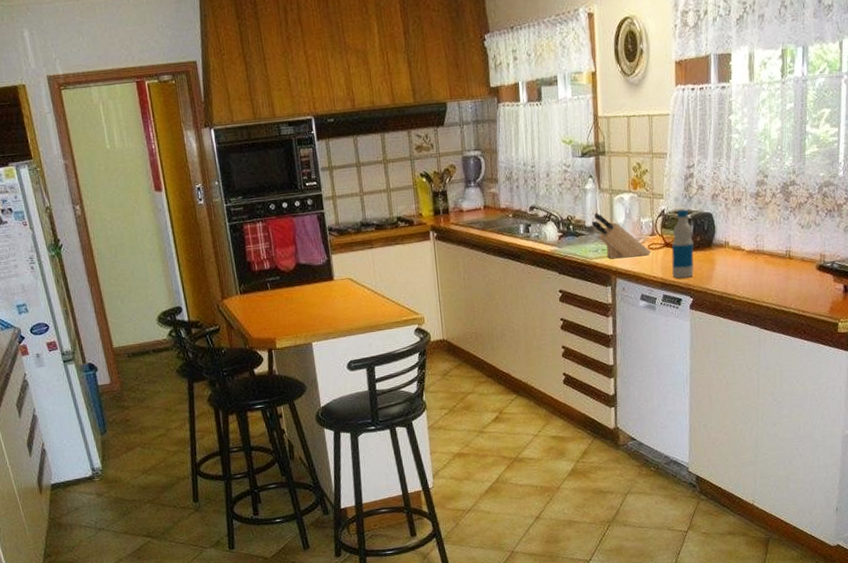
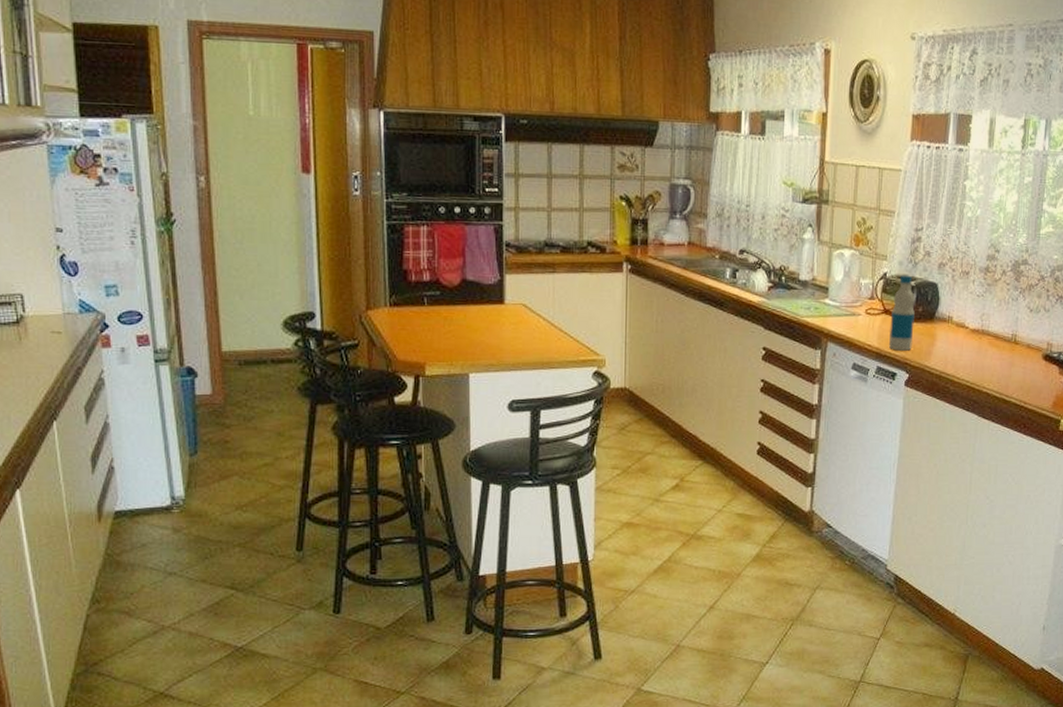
knife block: present [591,213,652,259] -> none [806,266,869,321]

